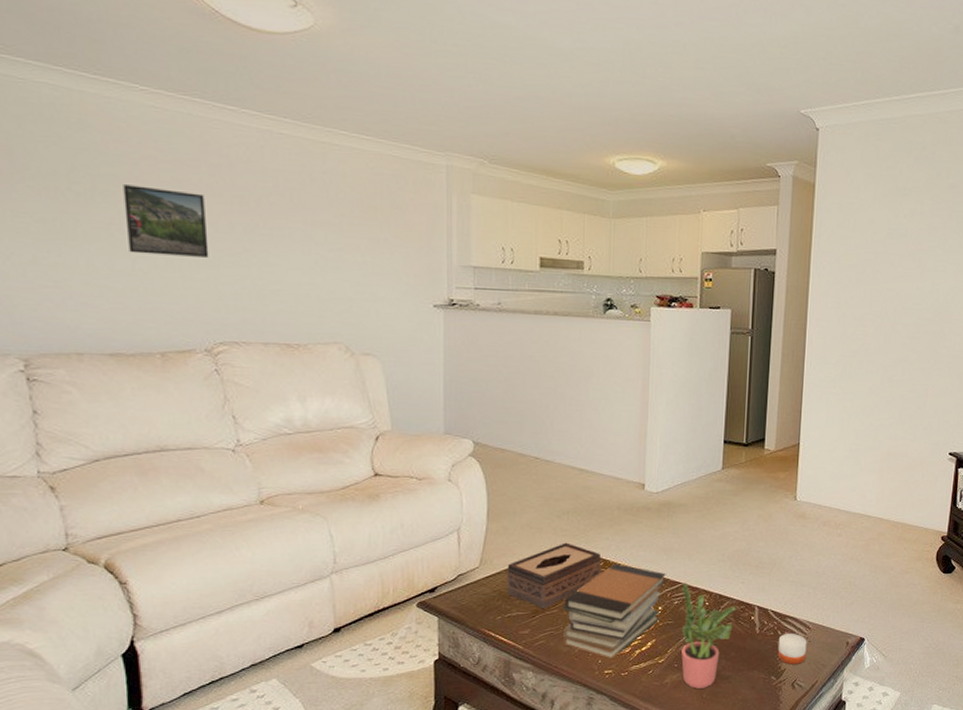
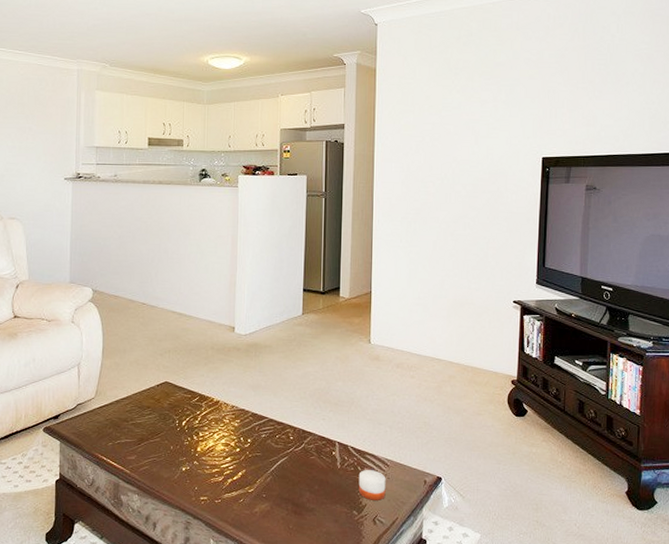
tissue box: present [506,542,602,609] -> none [116,378,198,438]
book stack: present [562,563,666,660] -> none [163,398,254,487]
potted plant: present [680,583,736,689] -> none [267,417,318,519]

